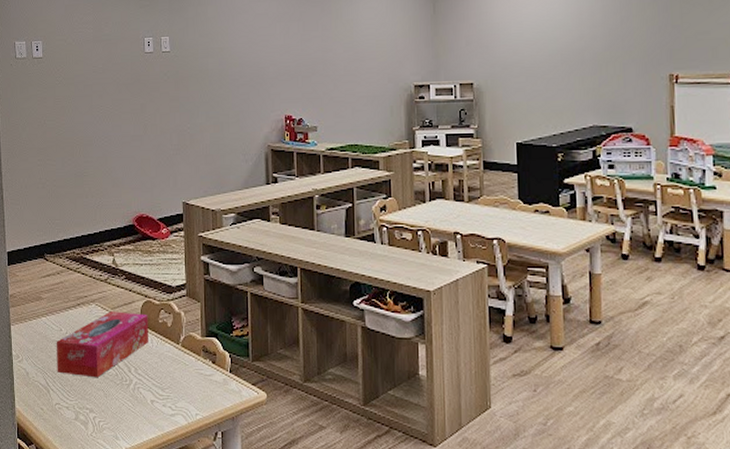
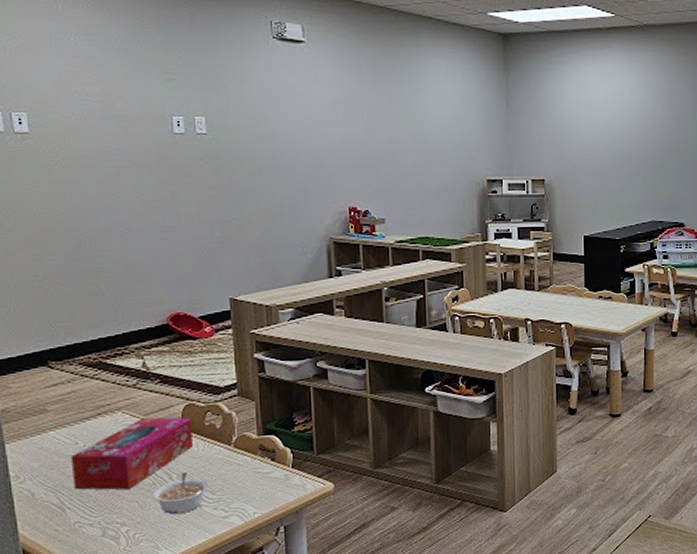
legume: none [114,366,160,407] -> present [152,472,209,515]

